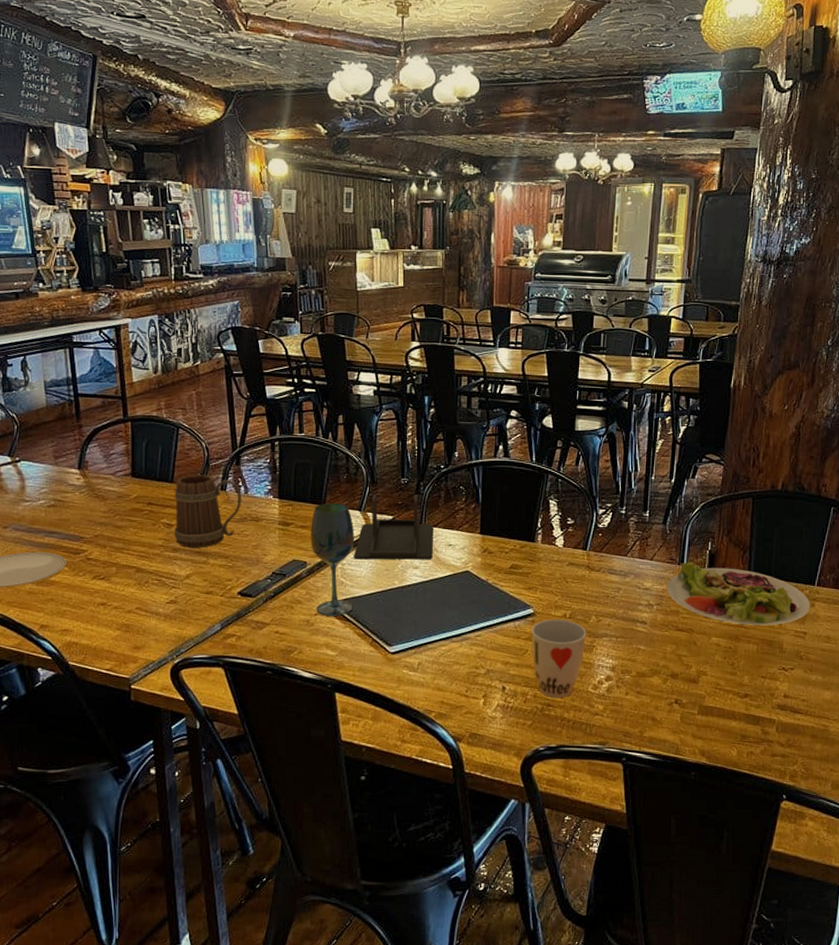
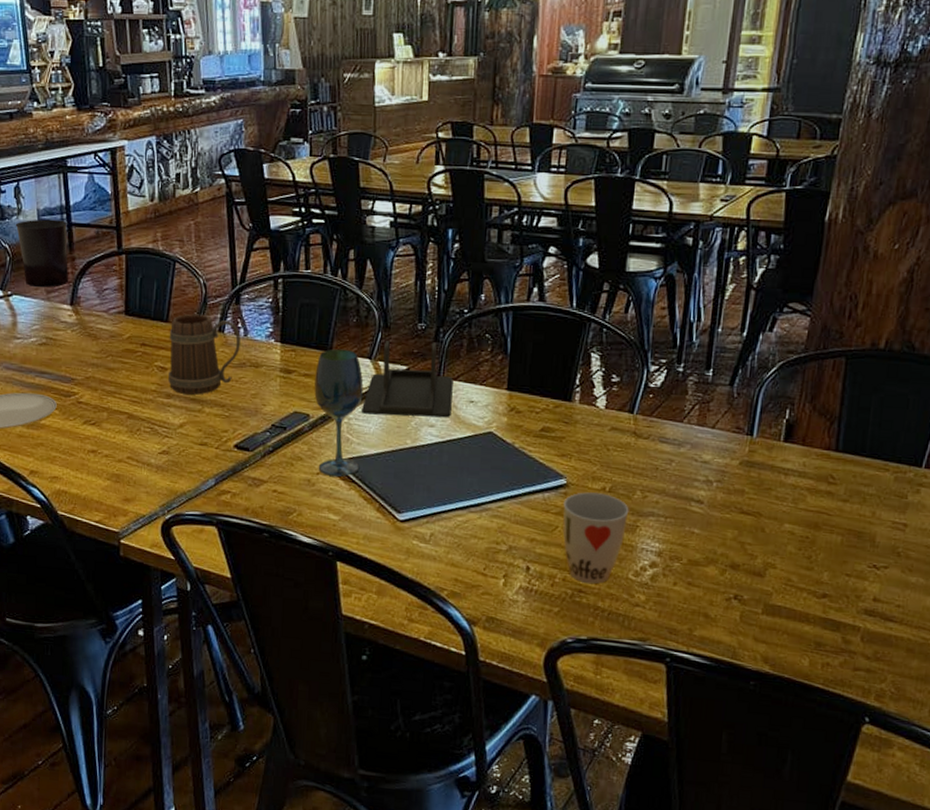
waste bin: none [22,390,77,453] -> present [15,219,69,287]
salad plate: present [666,562,810,626] -> none [729,432,915,514]

